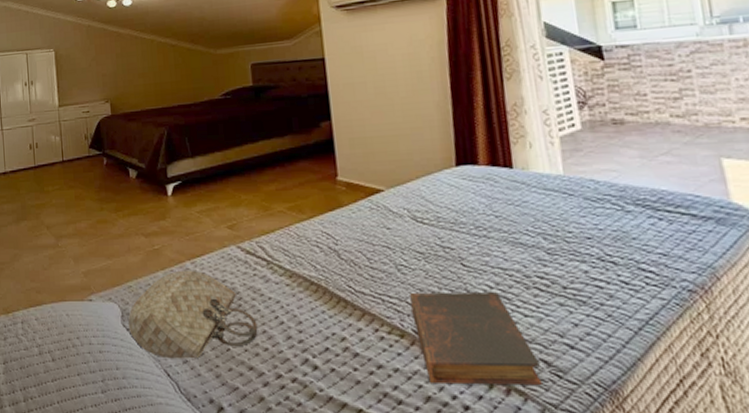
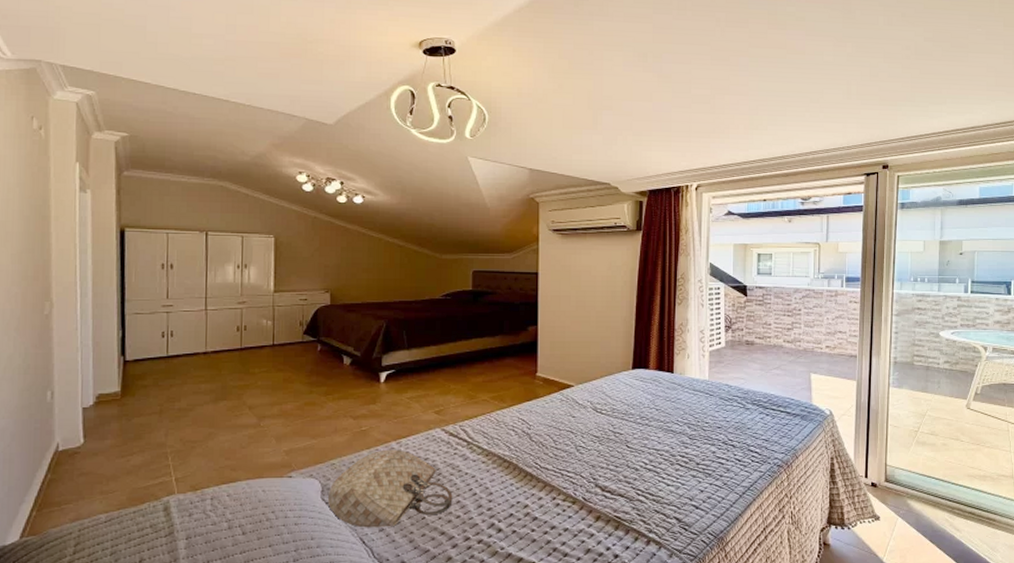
book: present [410,292,542,386] -> none [584,468,673,539]

